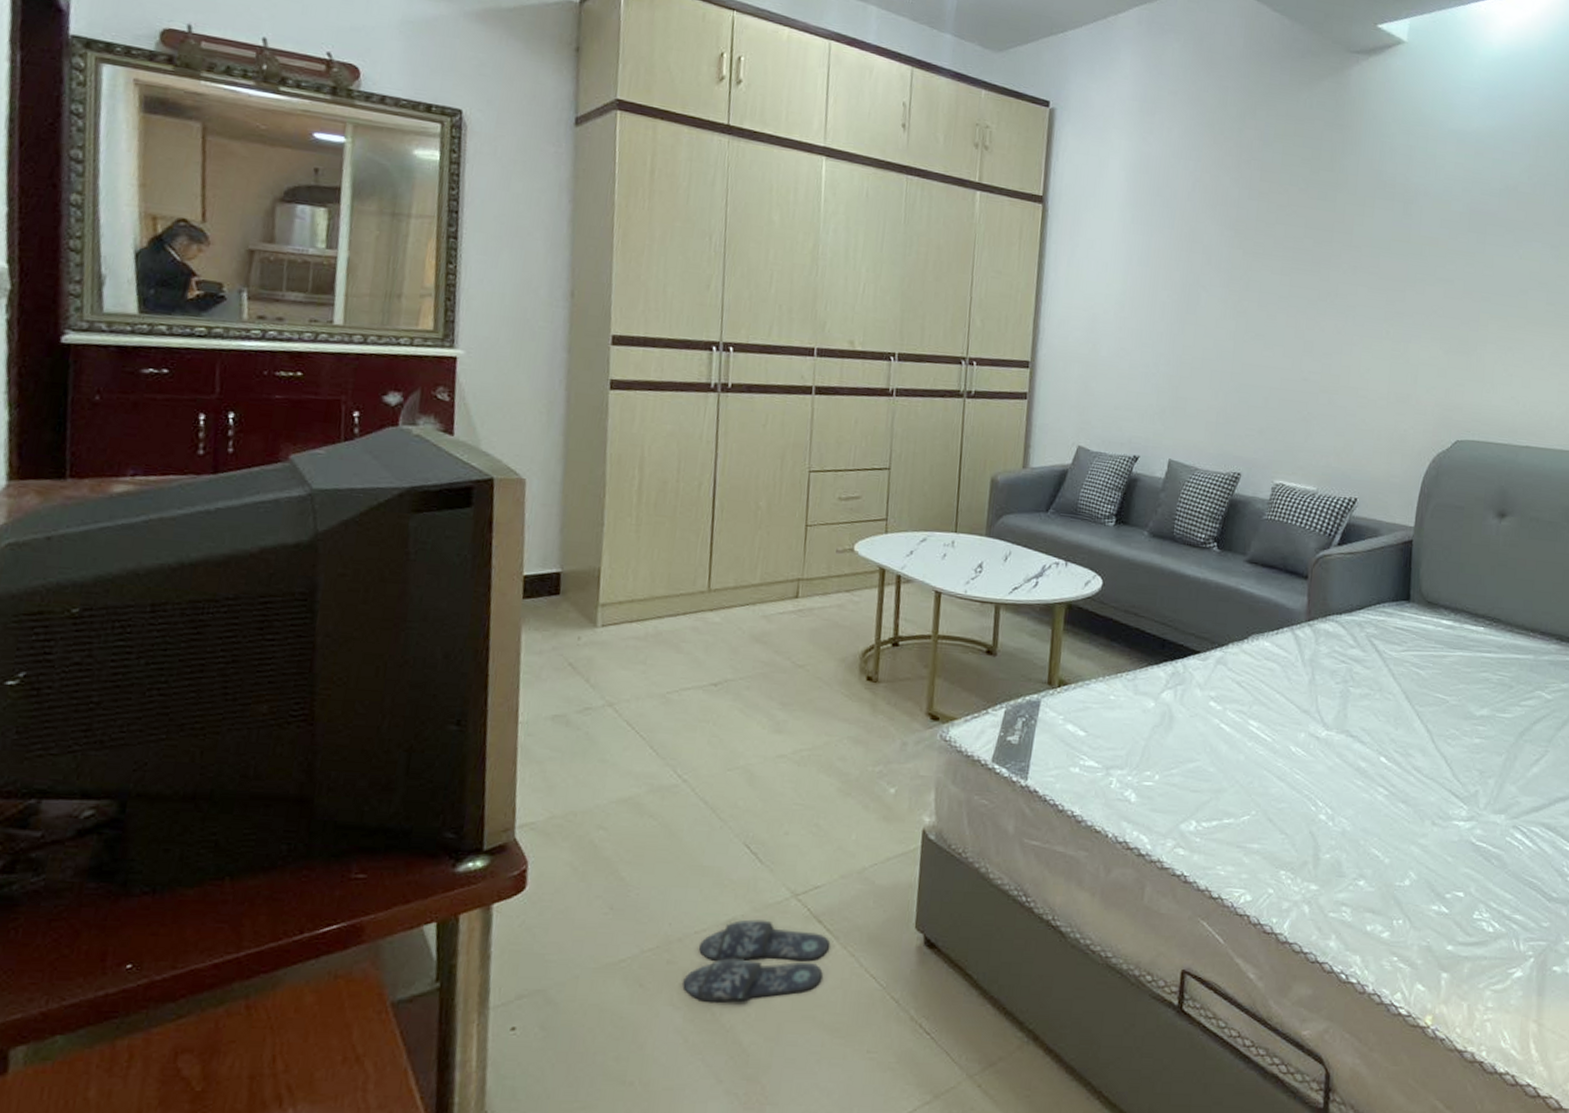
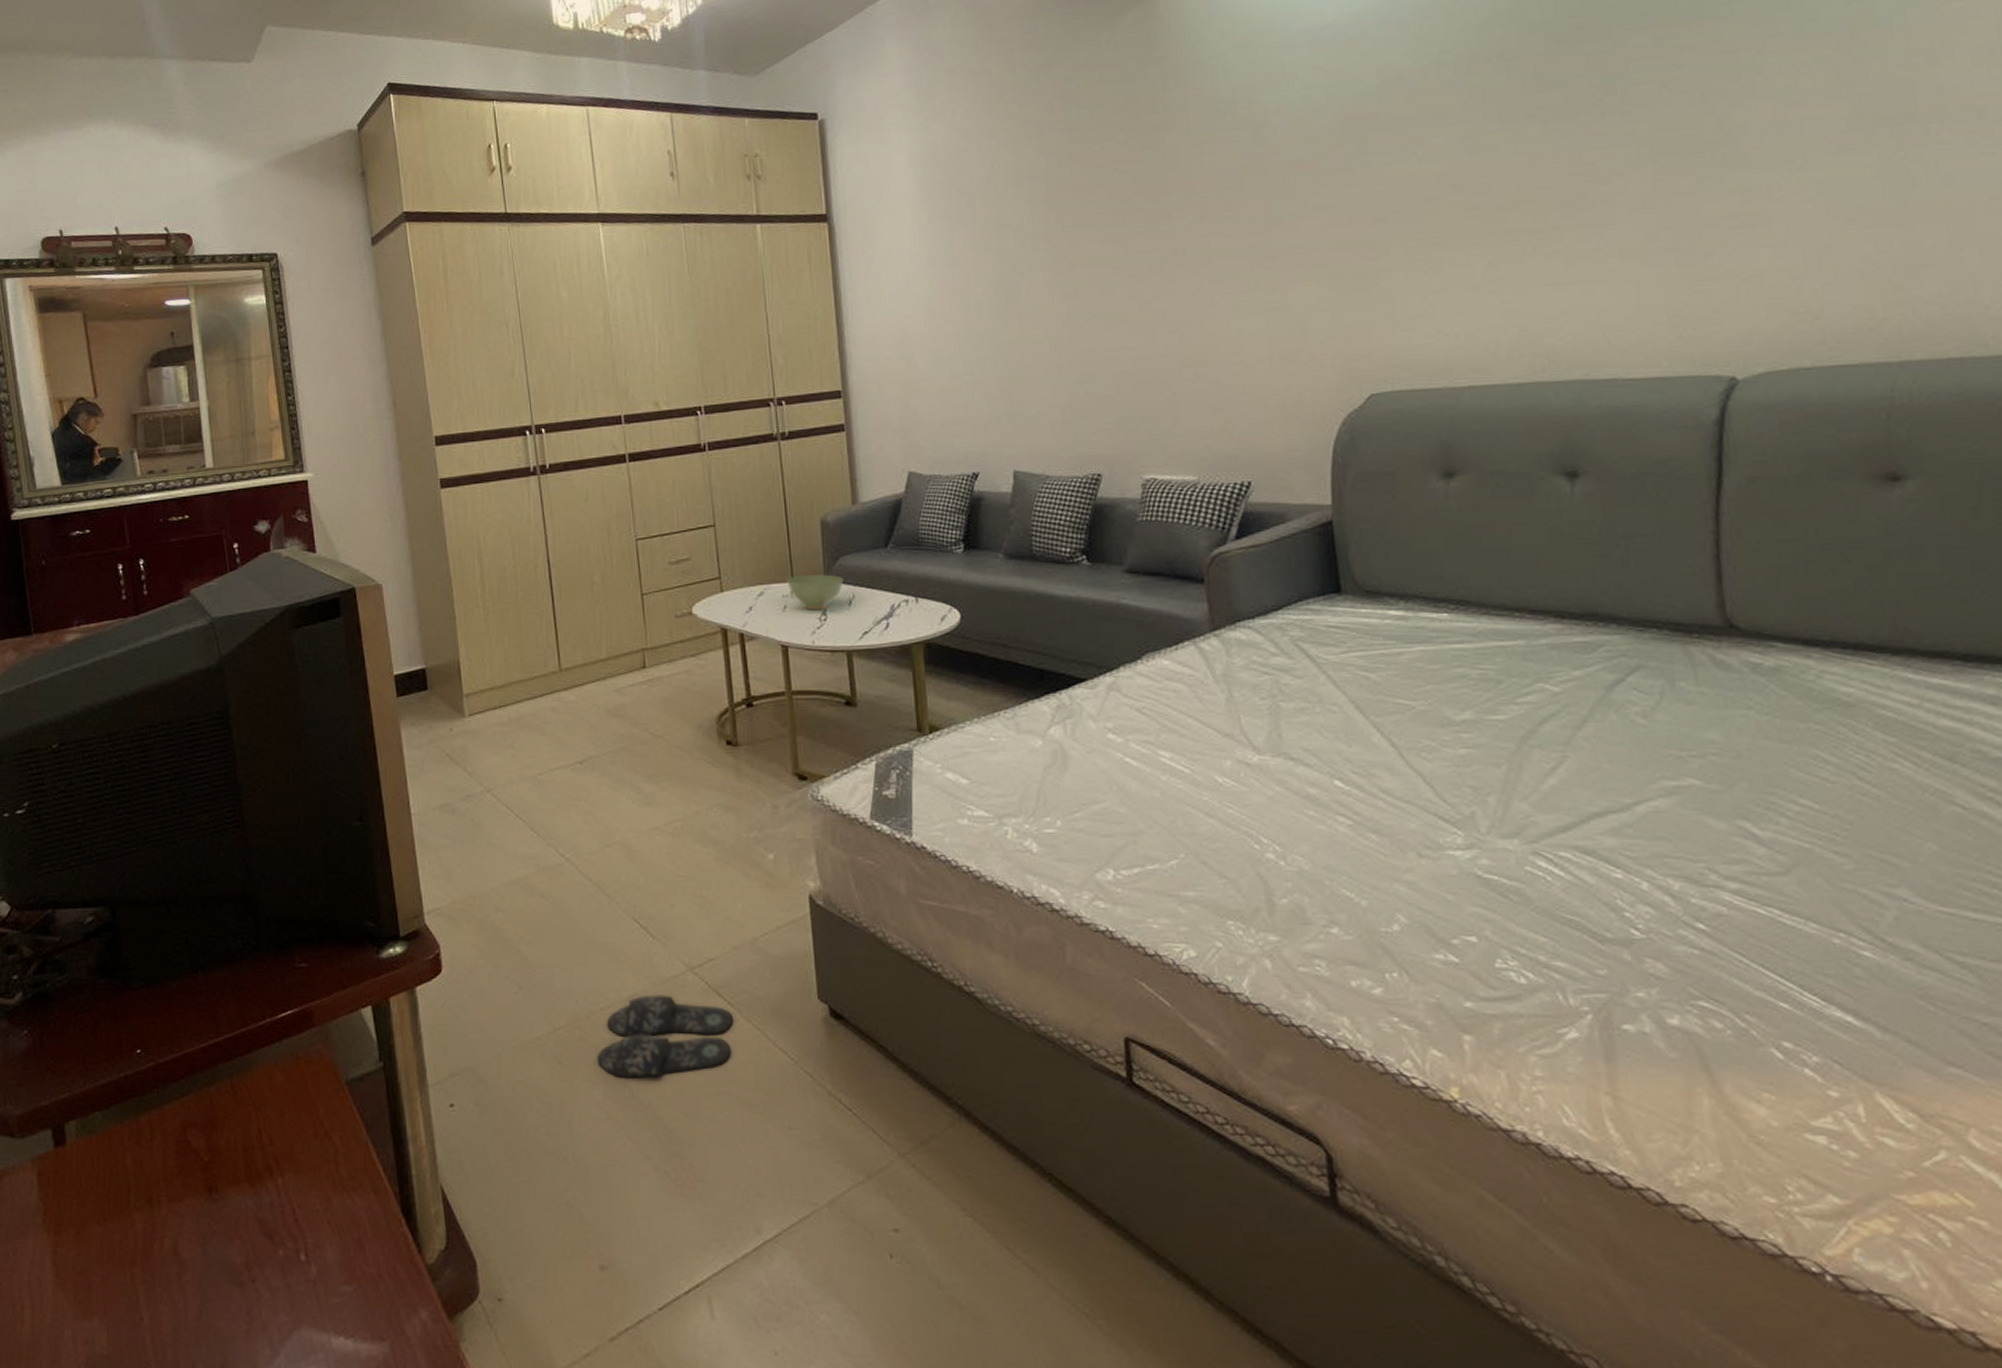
bowl: none [950,527,1004,563] -> present [786,574,844,610]

